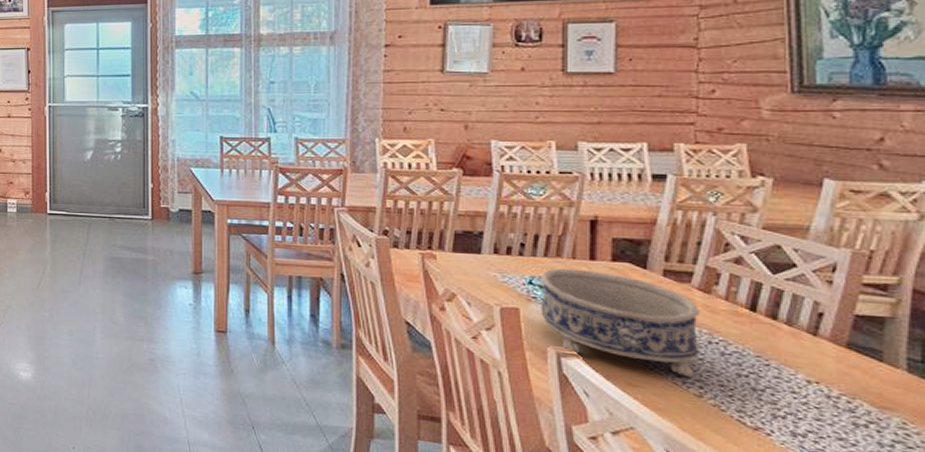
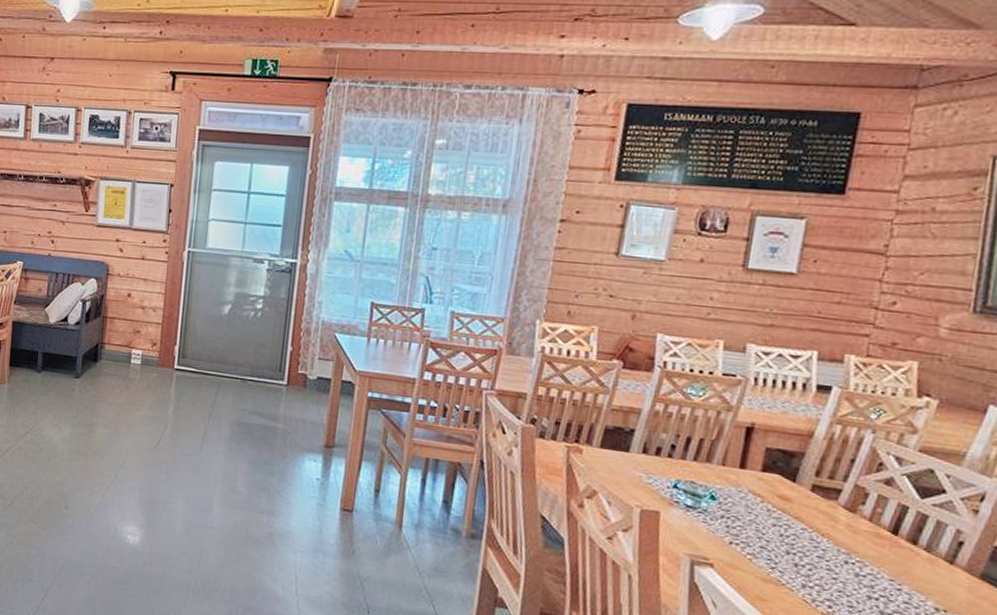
decorative bowl: present [541,268,701,378] -> none [681,473,843,597]

